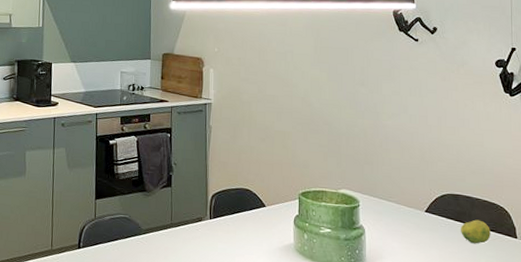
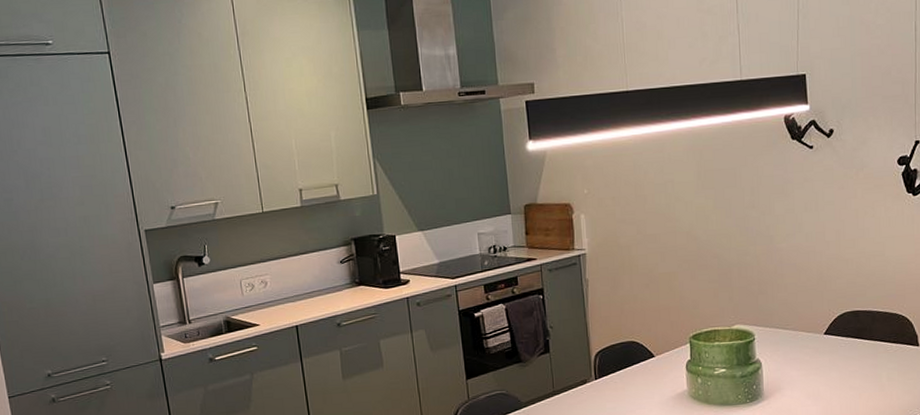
fruit: present [461,219,491,244] -> none [861,333,892,359]

